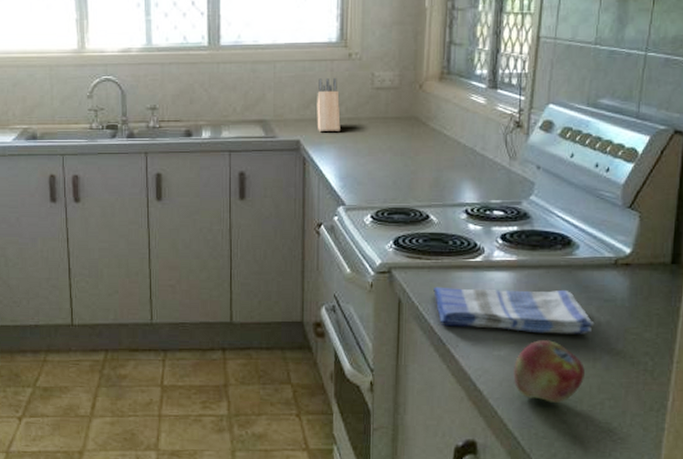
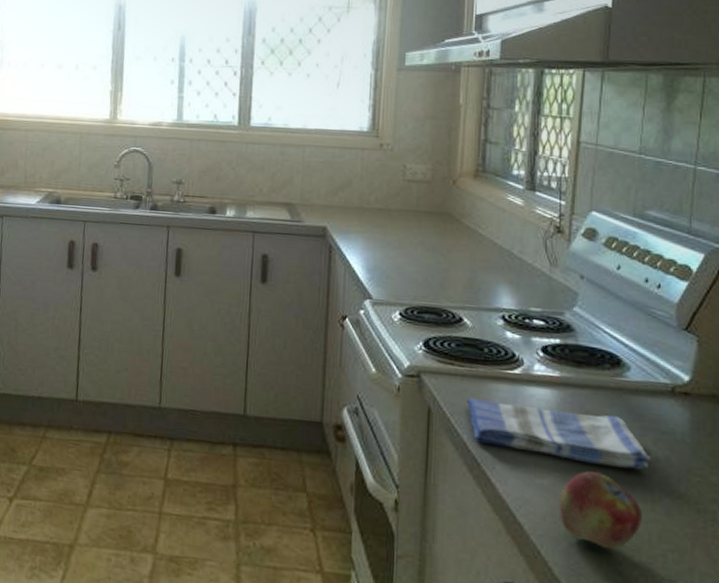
knife block: present [317,77,341,131] -> none [345,166,370,221]

